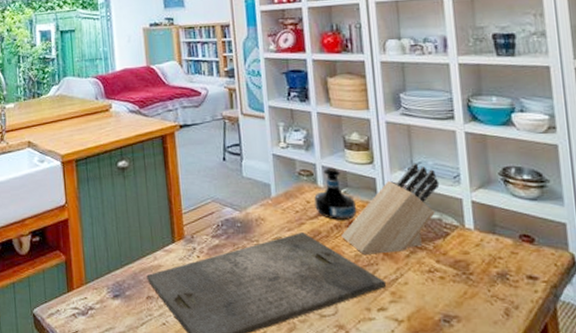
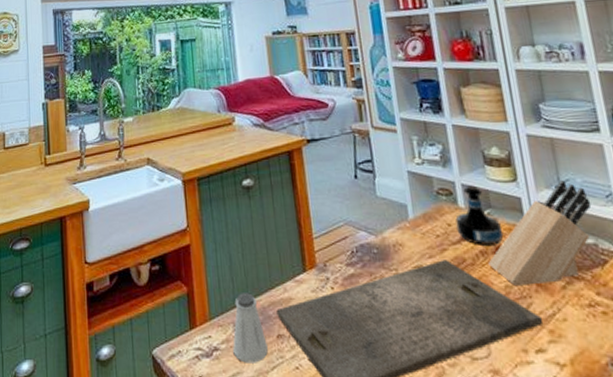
saltshaker: none [106,261,138,320] -> present [233,293,268,363]

